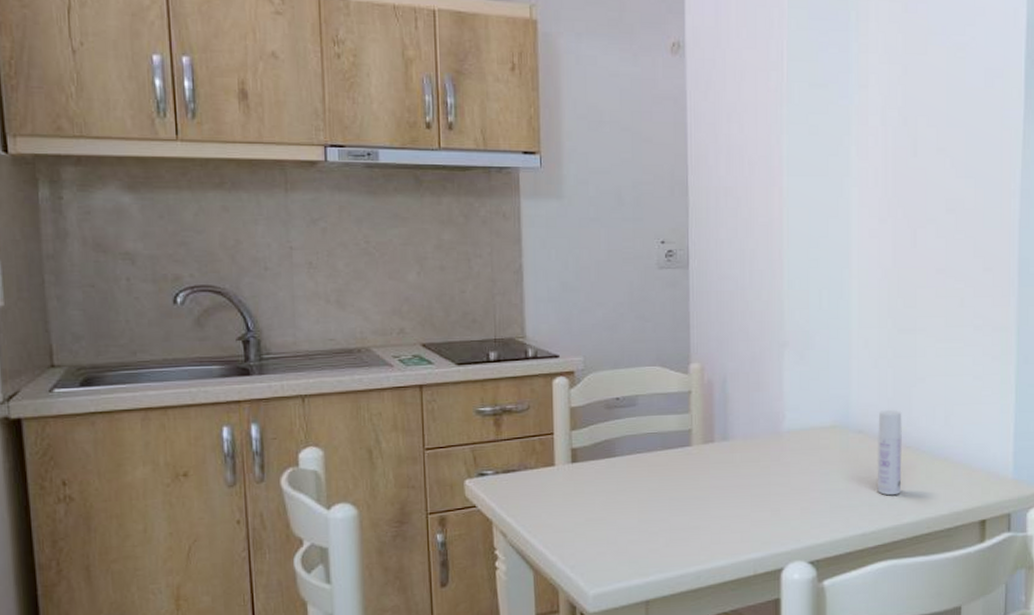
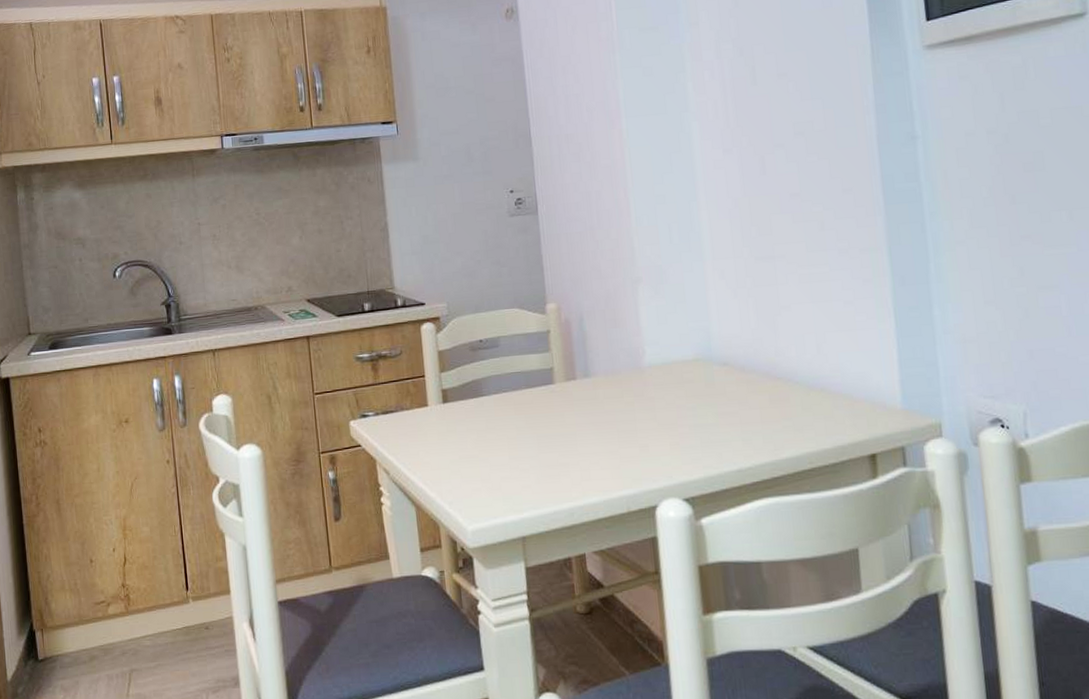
bottle: present [878,410,902,496] -> none [743,340,776,430]

